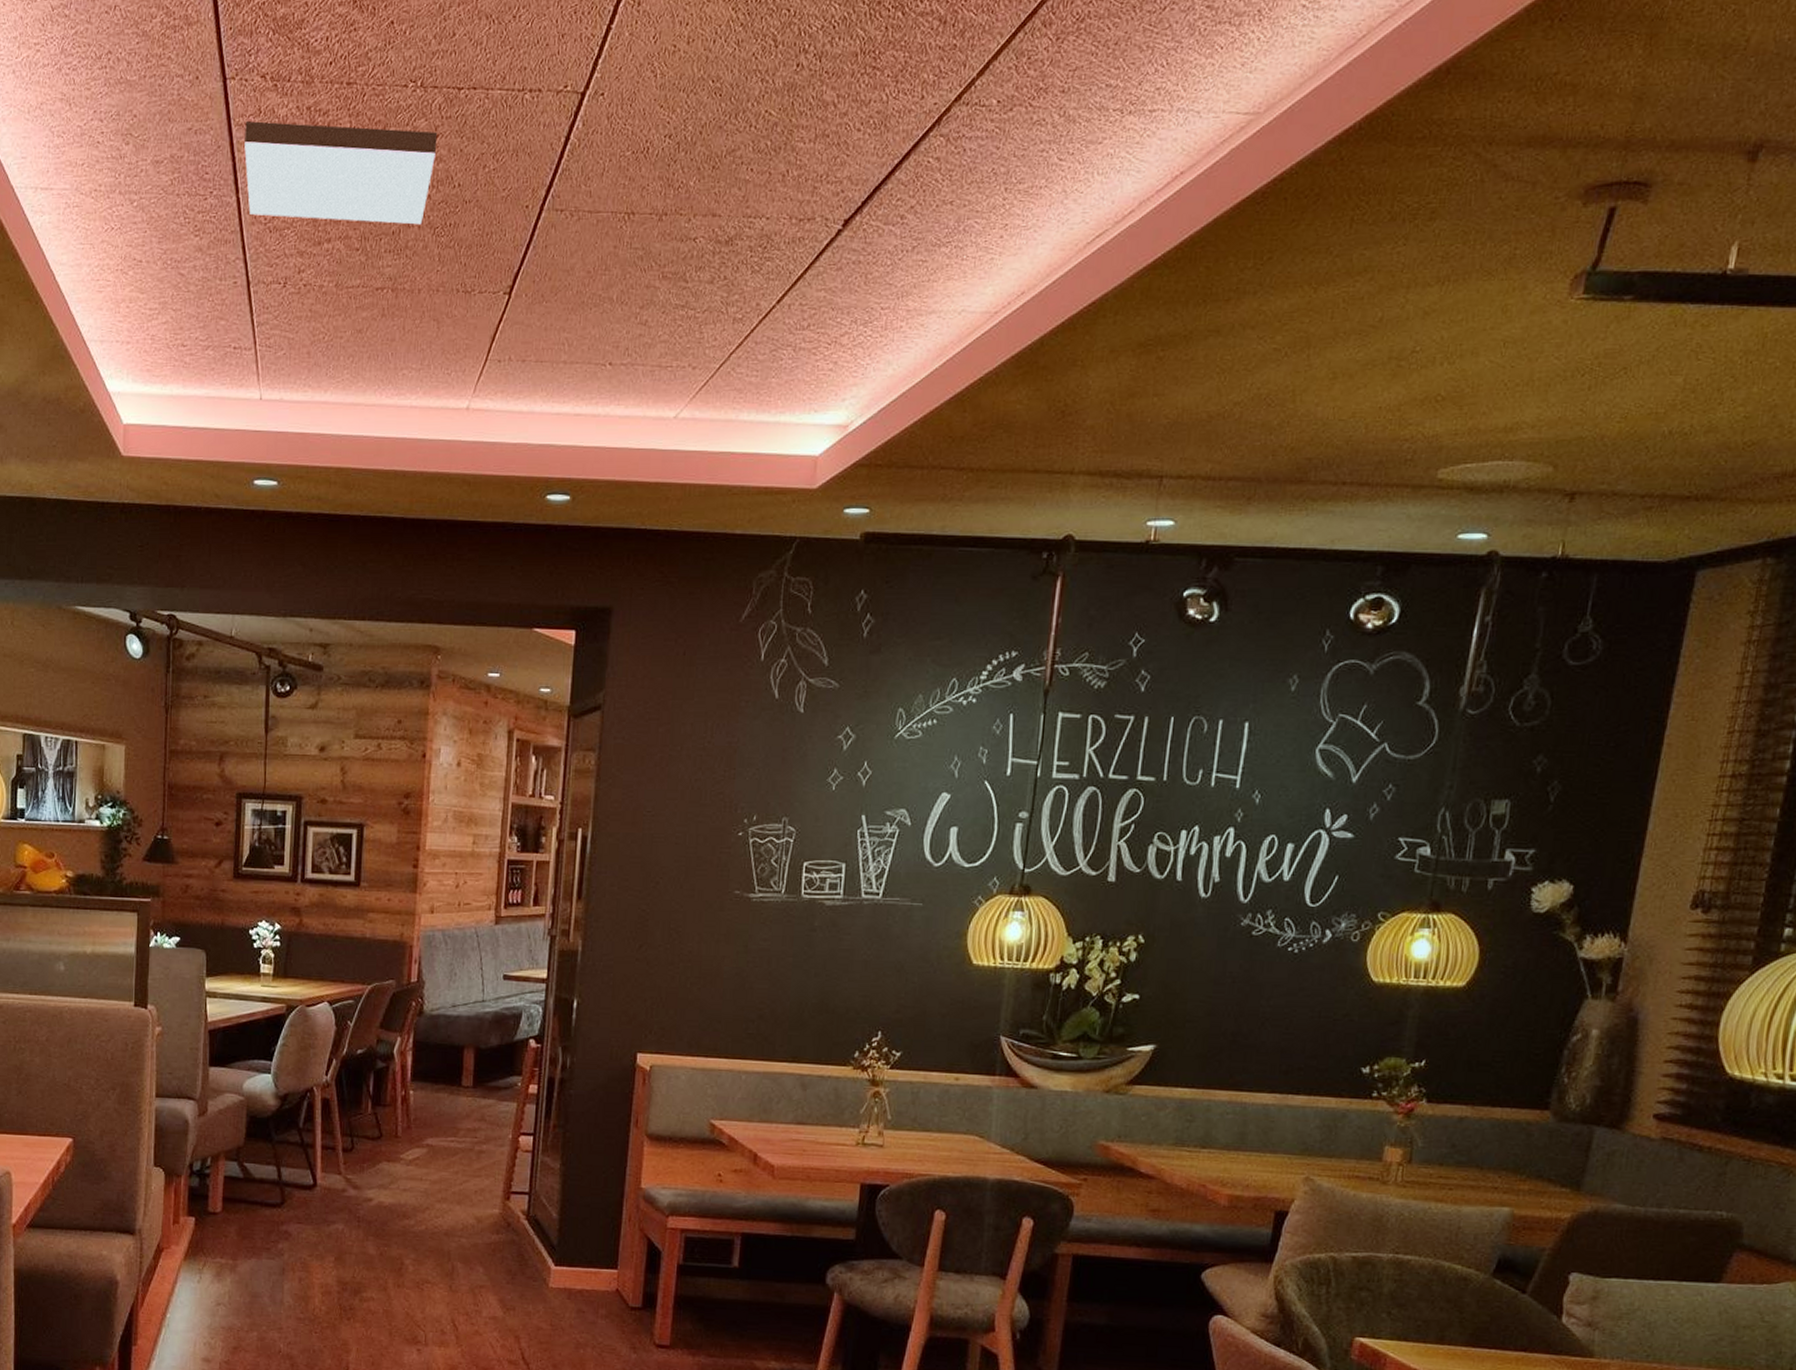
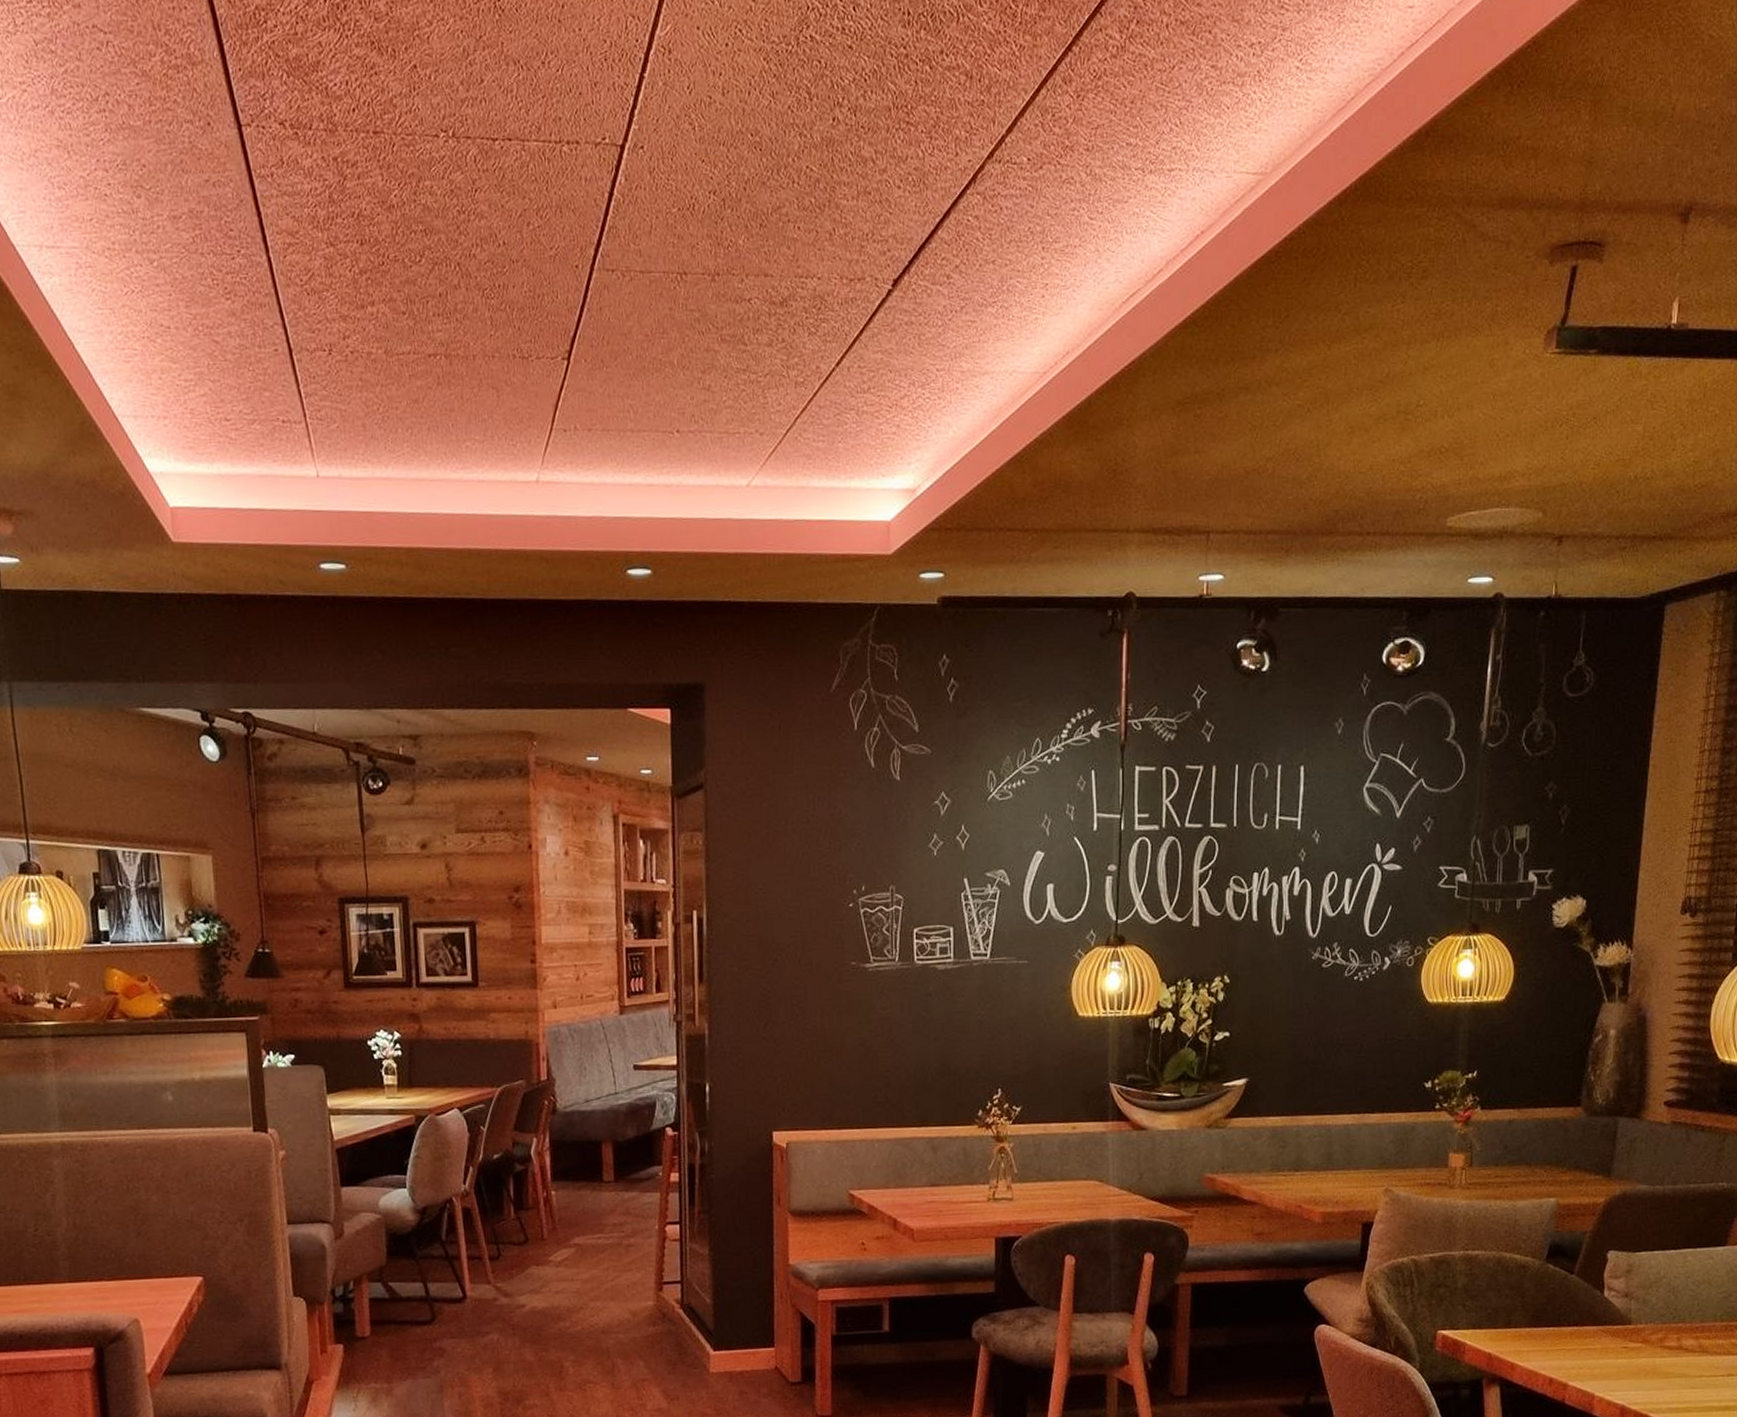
ceiling vent: present [244,121,438,225] -> none [267,173,477,286]

